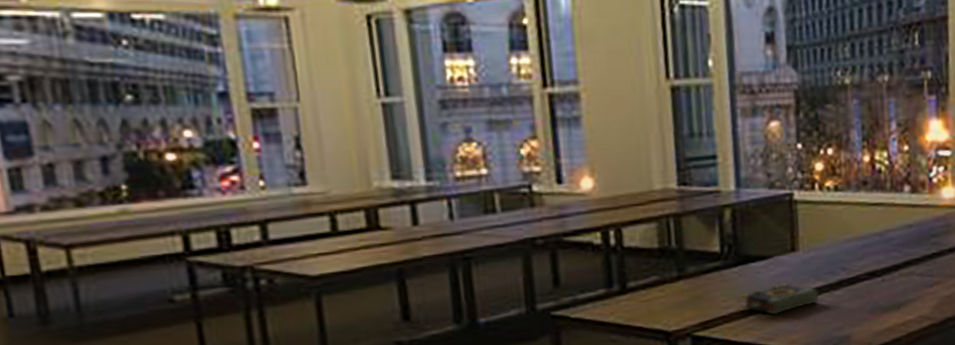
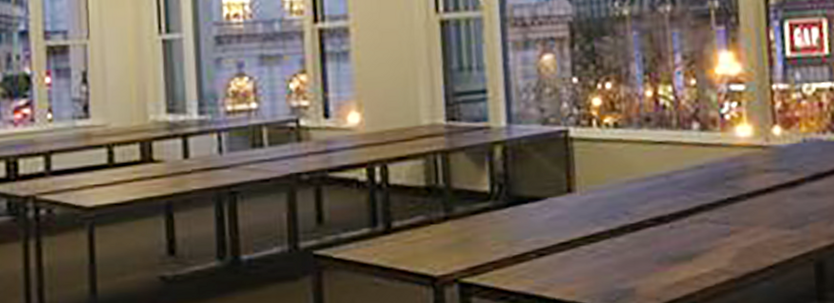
book: present [740,282,819,315] -> none [511,226,599,262]

